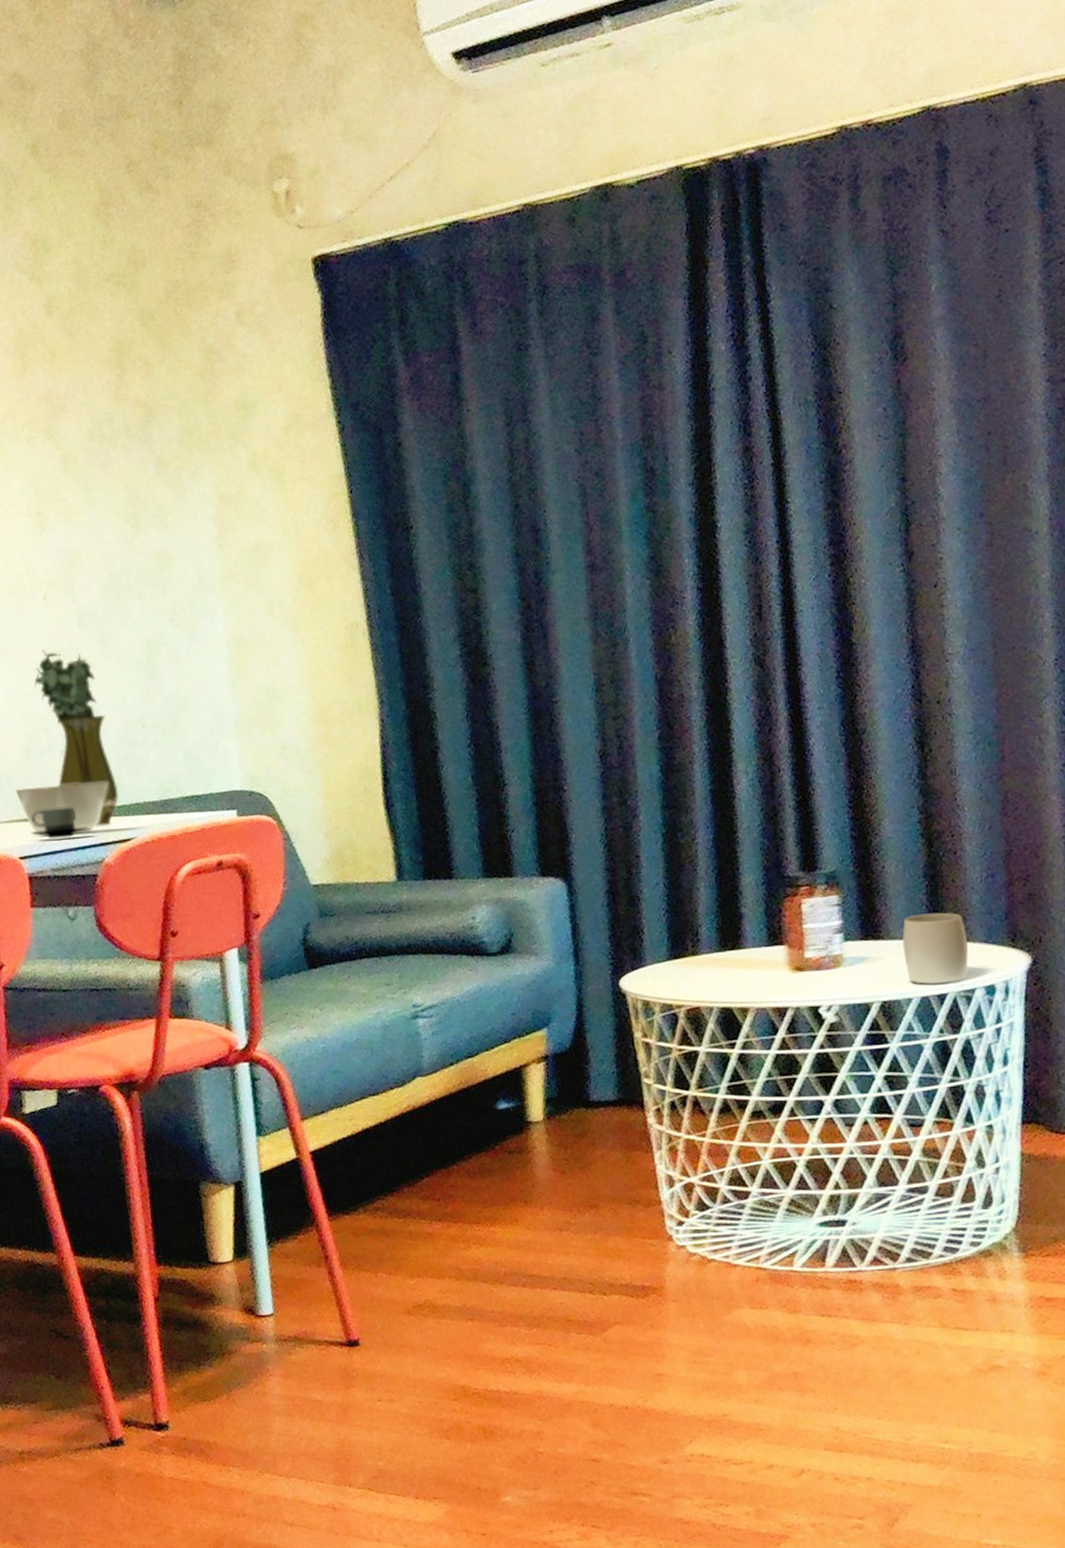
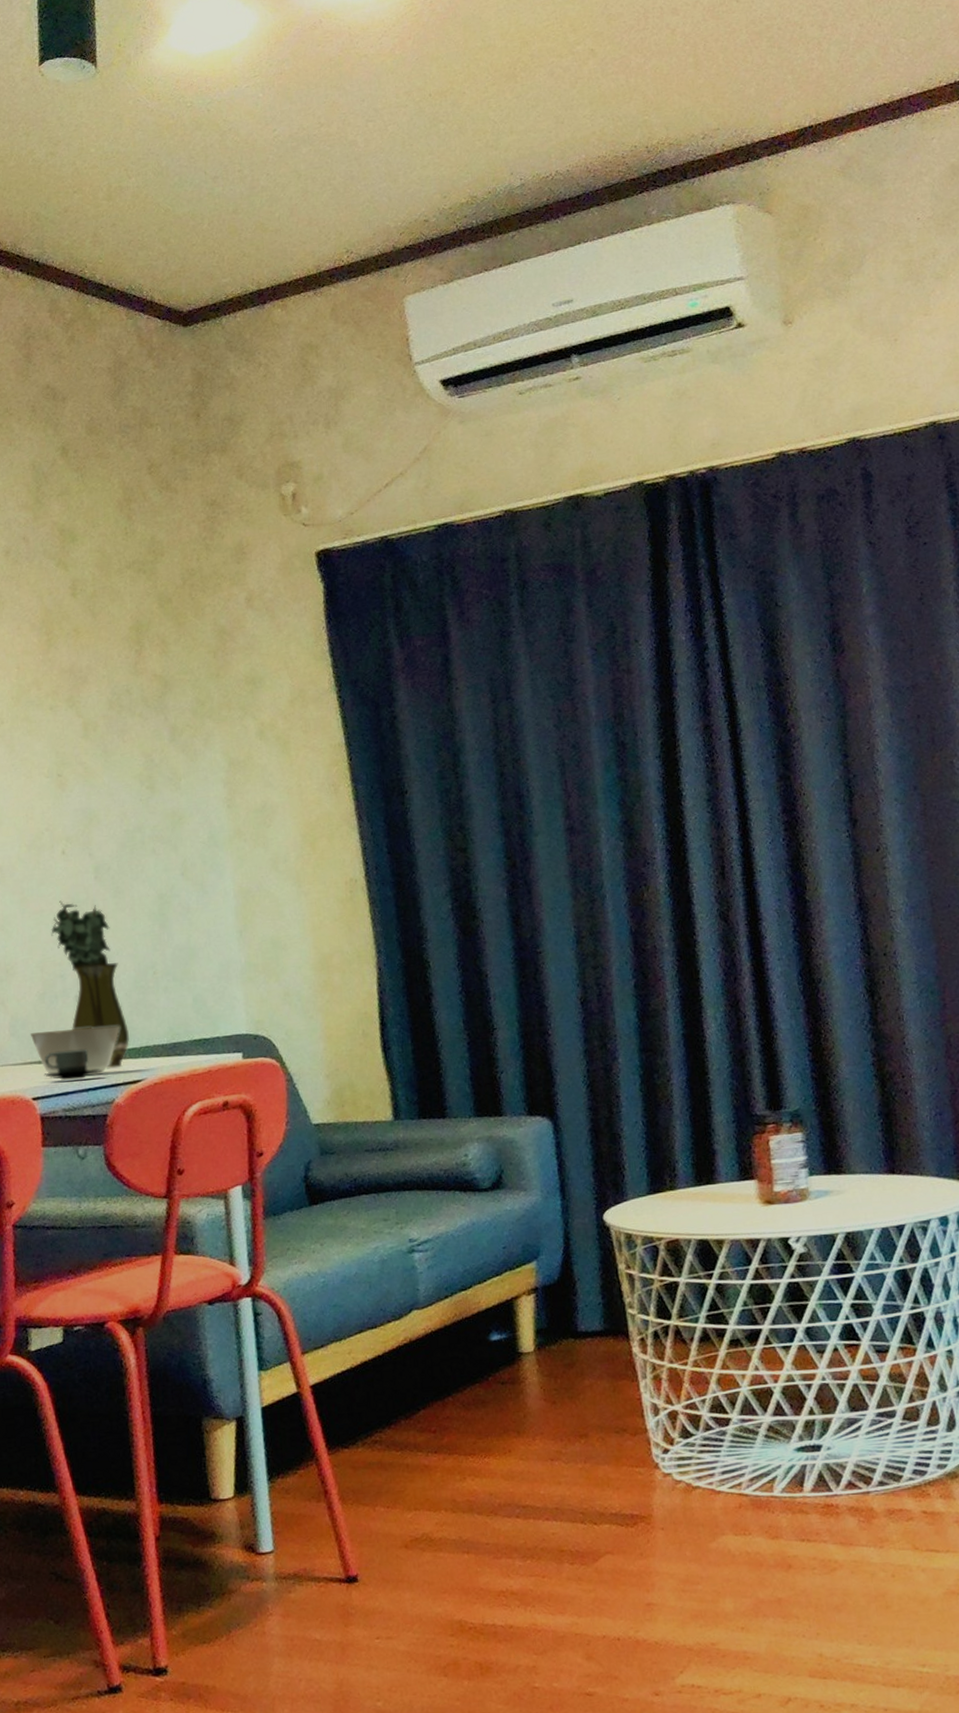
mug: present [902,912,969,984] -> none [862,1148,923,1216]

